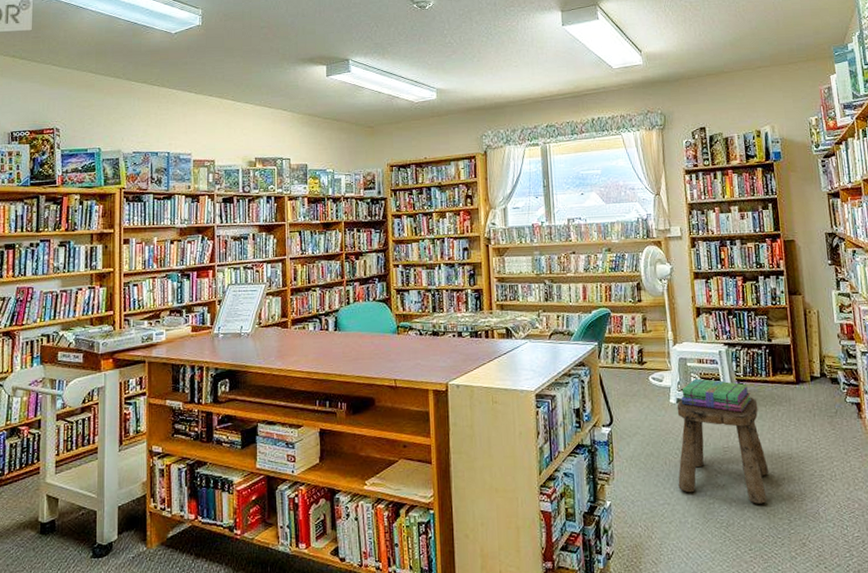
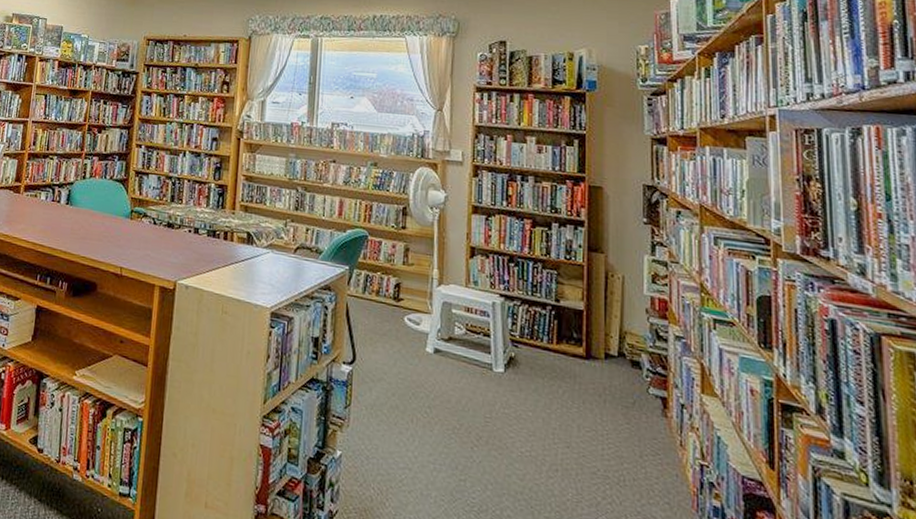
stool: present [677,397,769,504] -> none [424,350,539,495]
stack of books: present [681,378,751,413] -> none [439,329,526,380]

